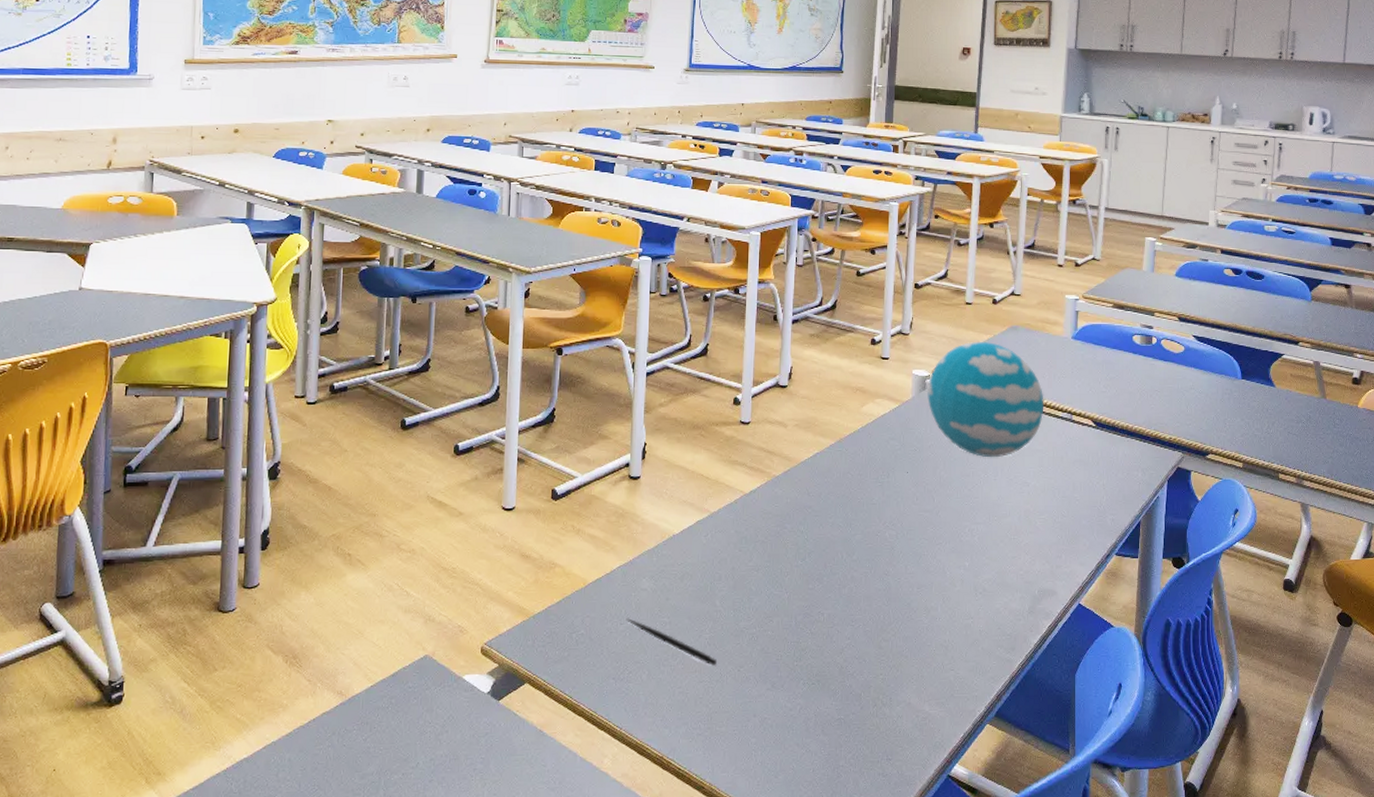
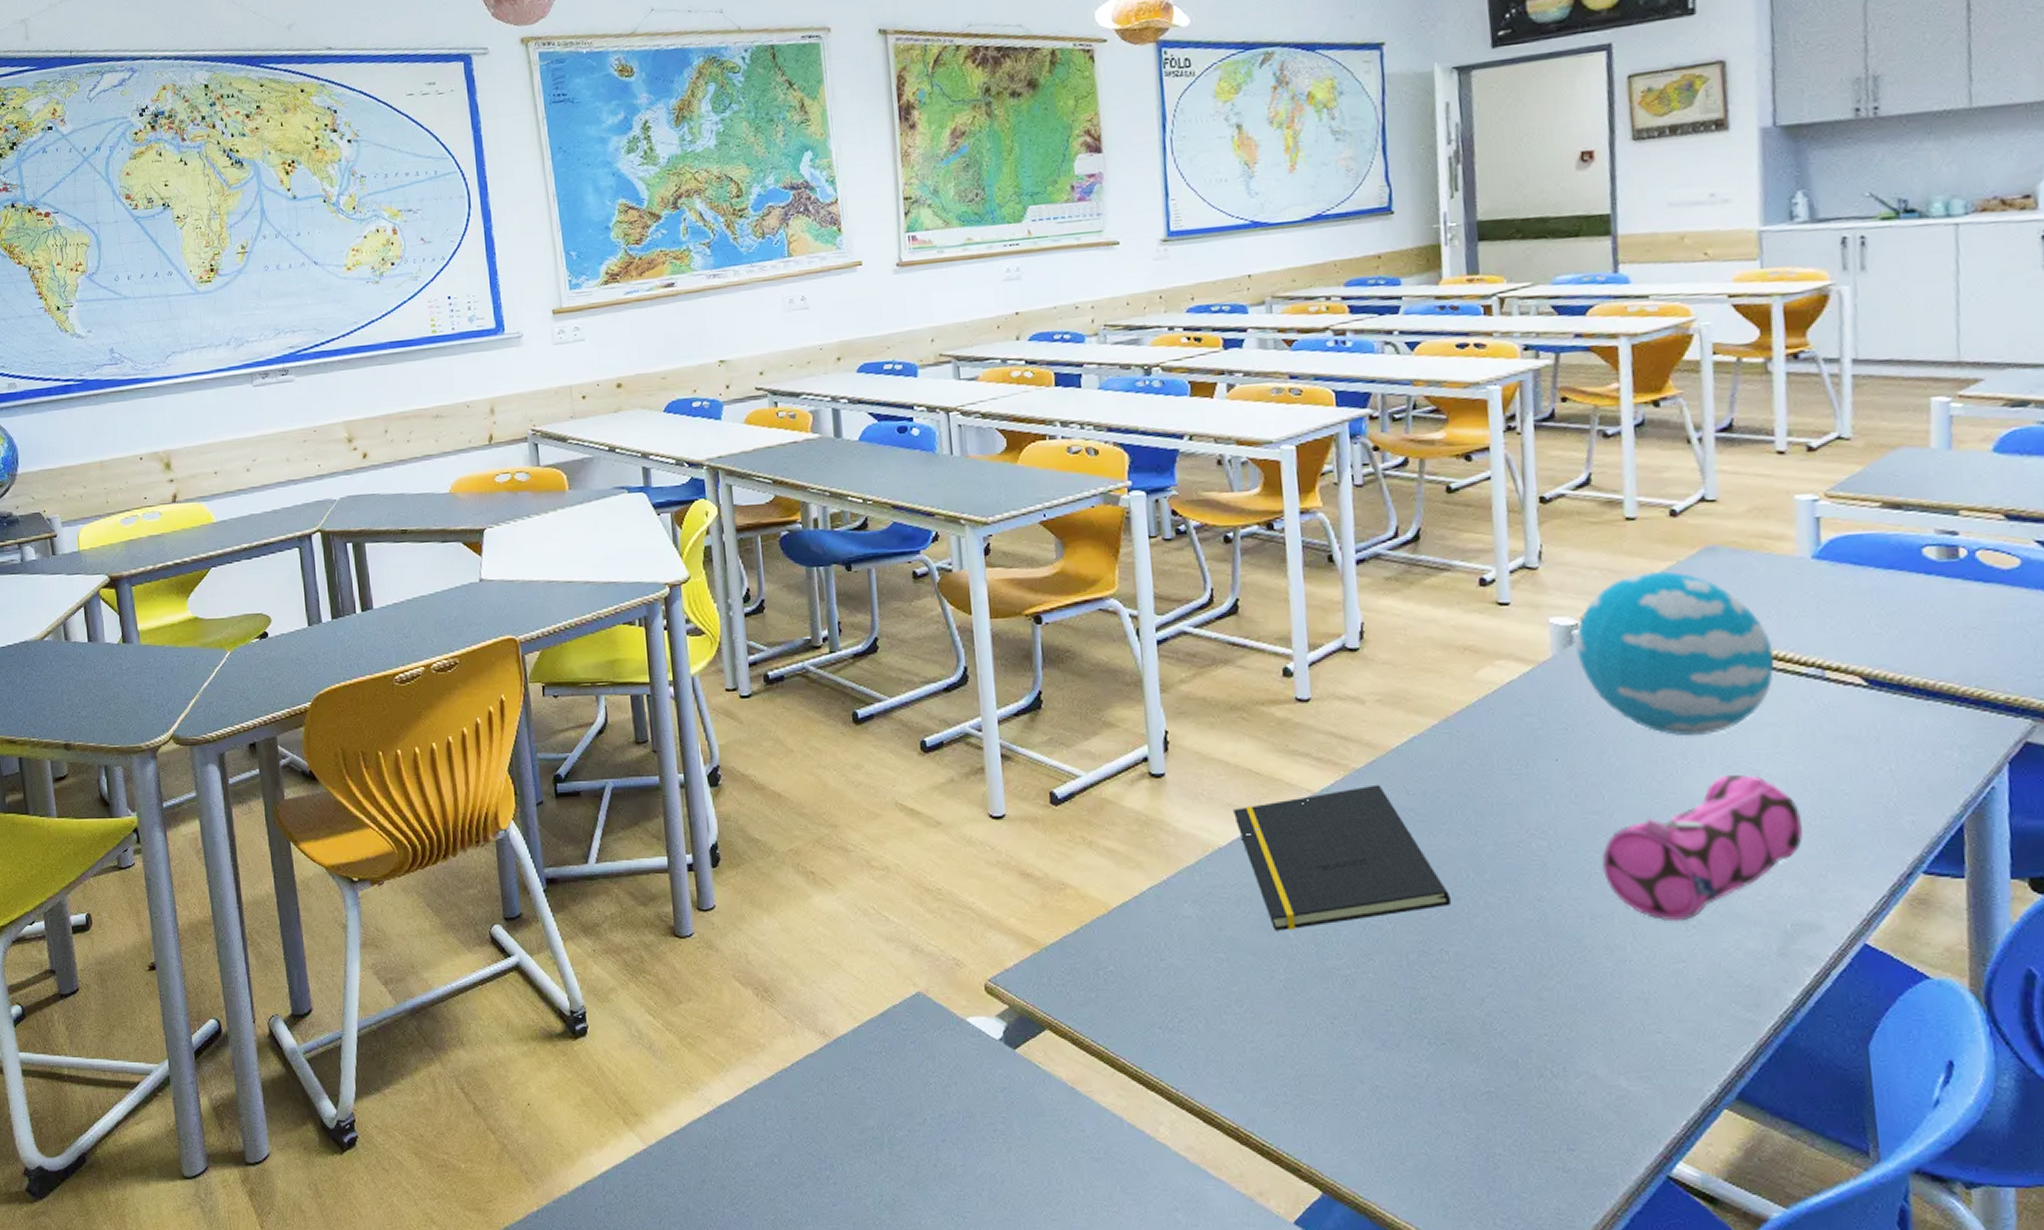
pen: present [626,618,718,667] -> none [1167,953,1301,1017]
notepad: none [687,488,829,600] -> present [1233,784,1451,931]
pencil case: none [928,486,1050,590] -> present [1601,775,1803,922]

